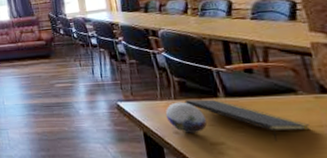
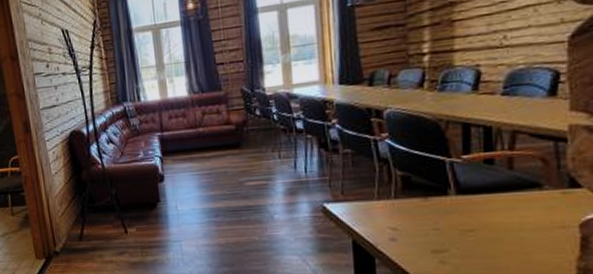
decorative orb: present [165,102,207,133] -> none [381,201,431,240]
notepad: present [184,99,310,141] -> none [406,198,550,246]

